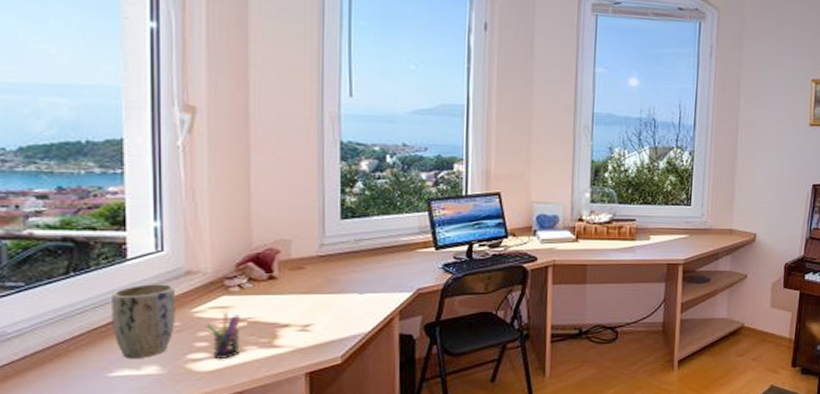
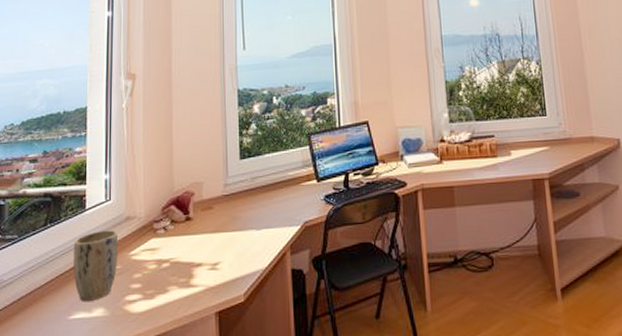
pen holder: present [205,313,240,359] -> none [139,255,165,300]

